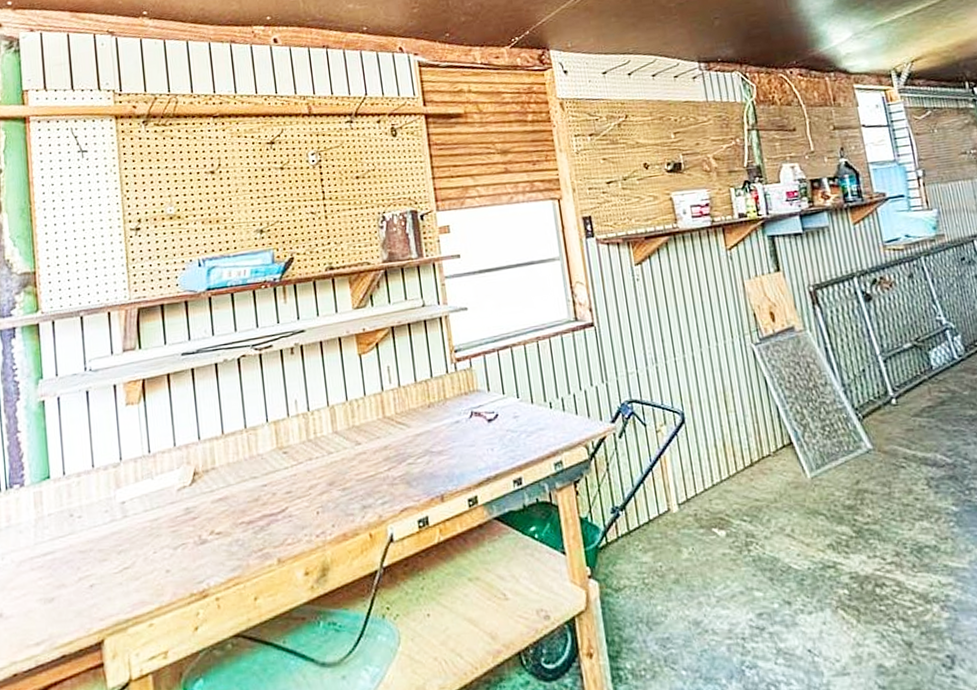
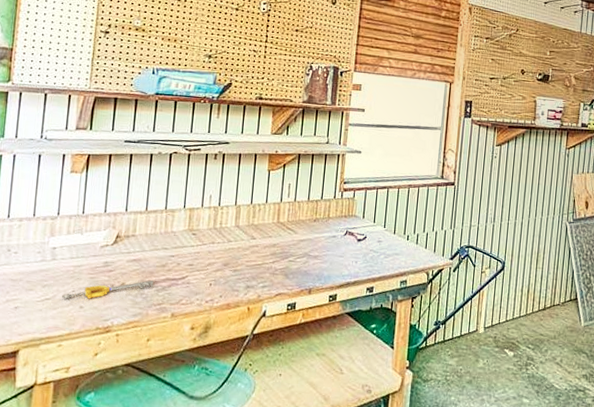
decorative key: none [142,521,249,563] -> present [61,280,154,299]

